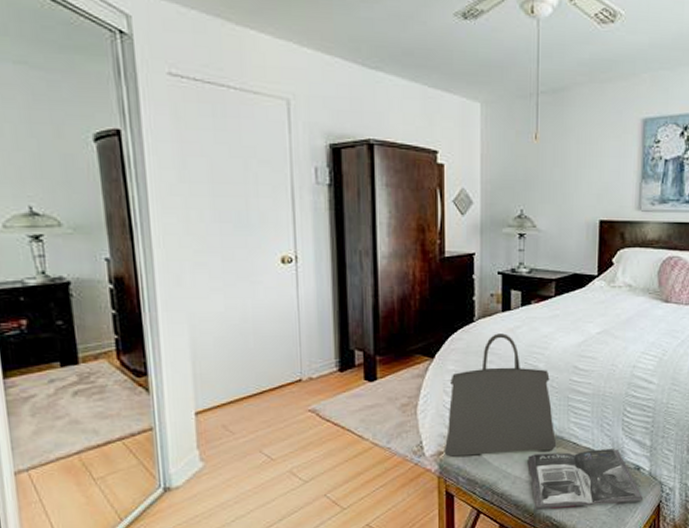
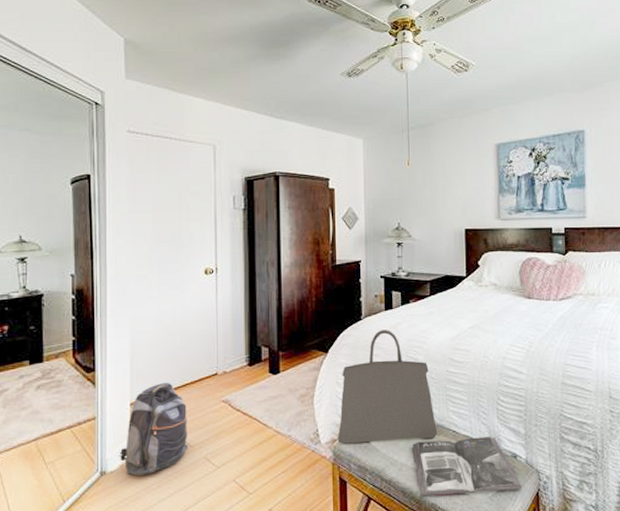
backpack: none [185,388,270,492] -> present [119,382,188,476]

